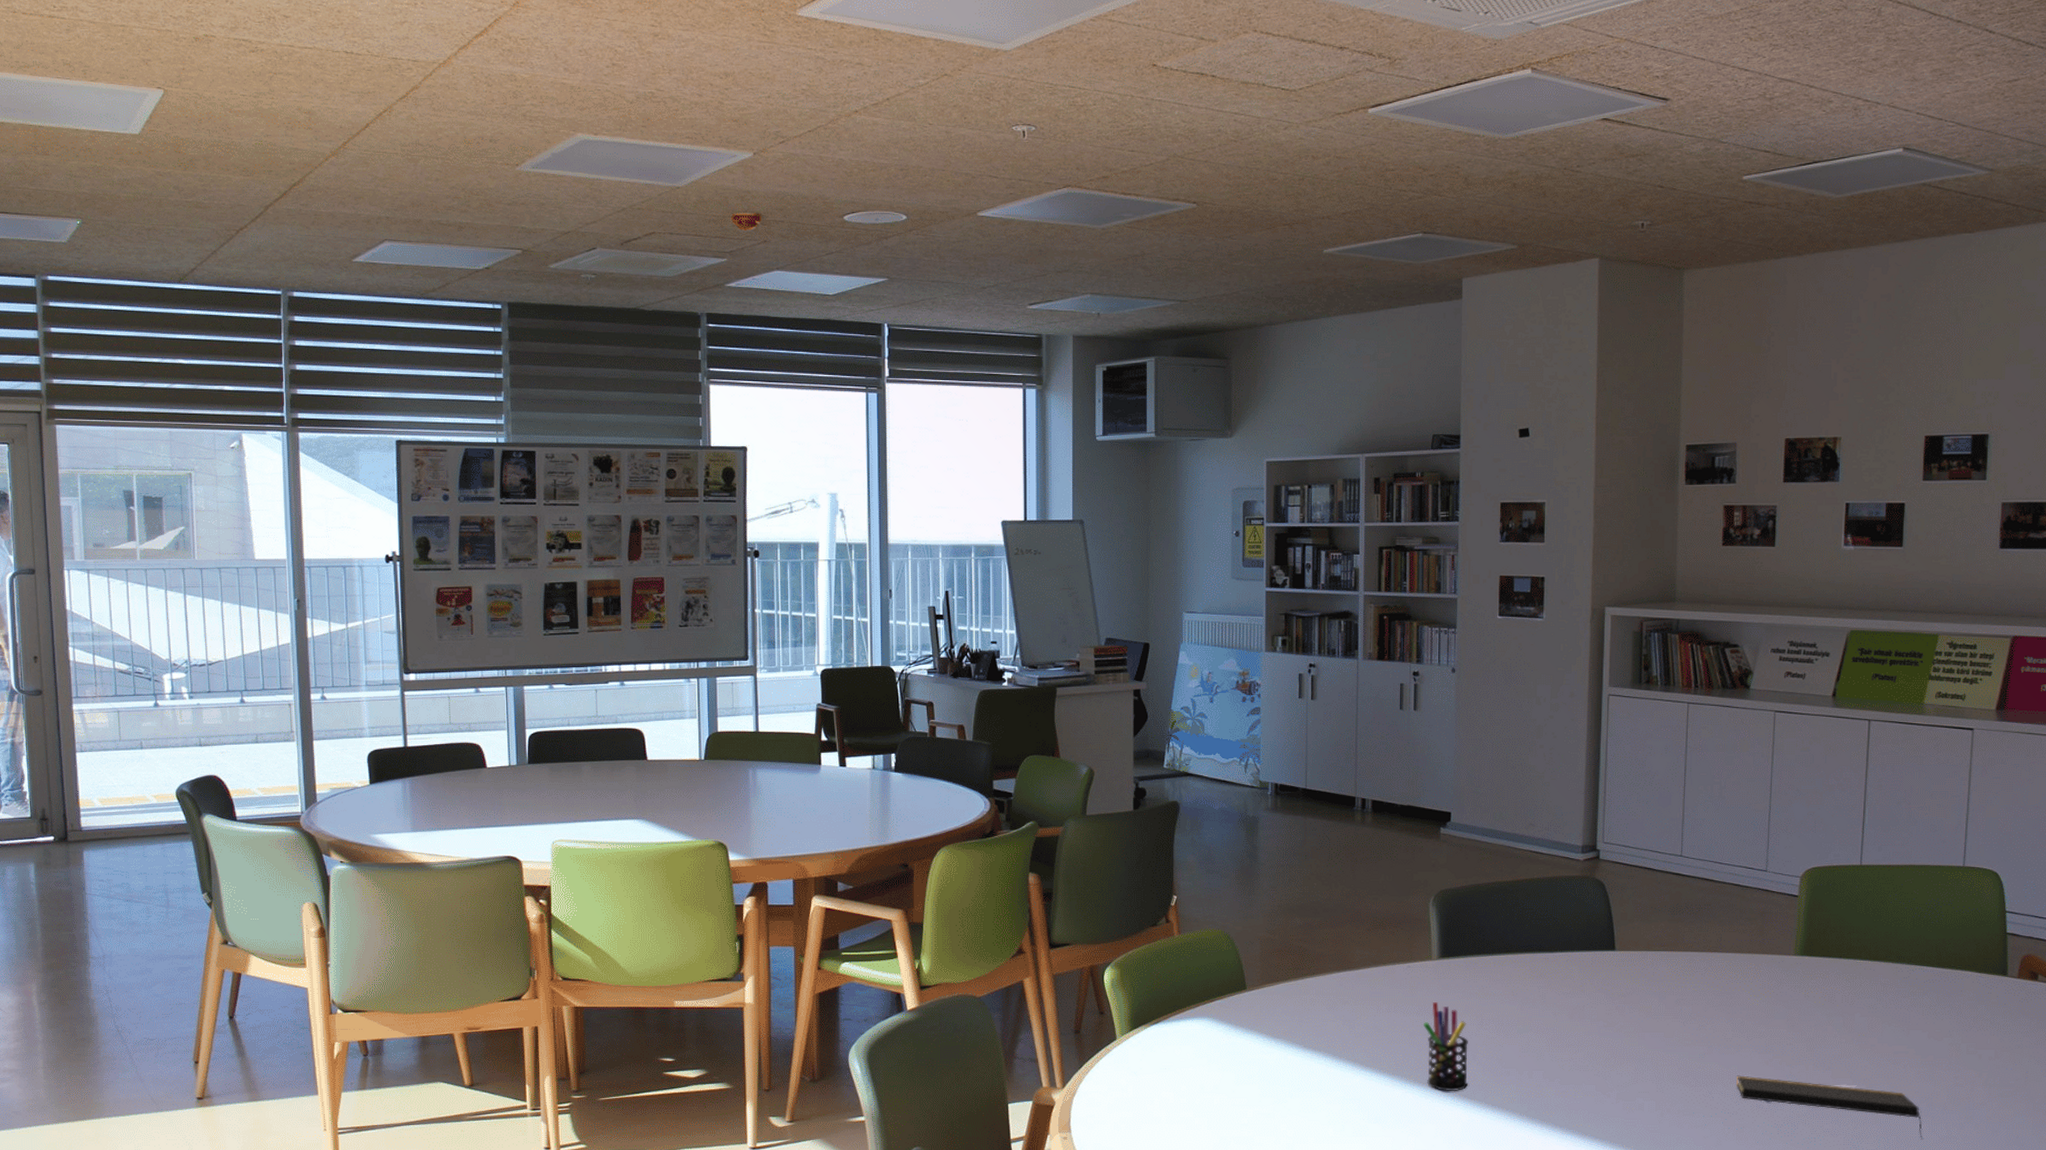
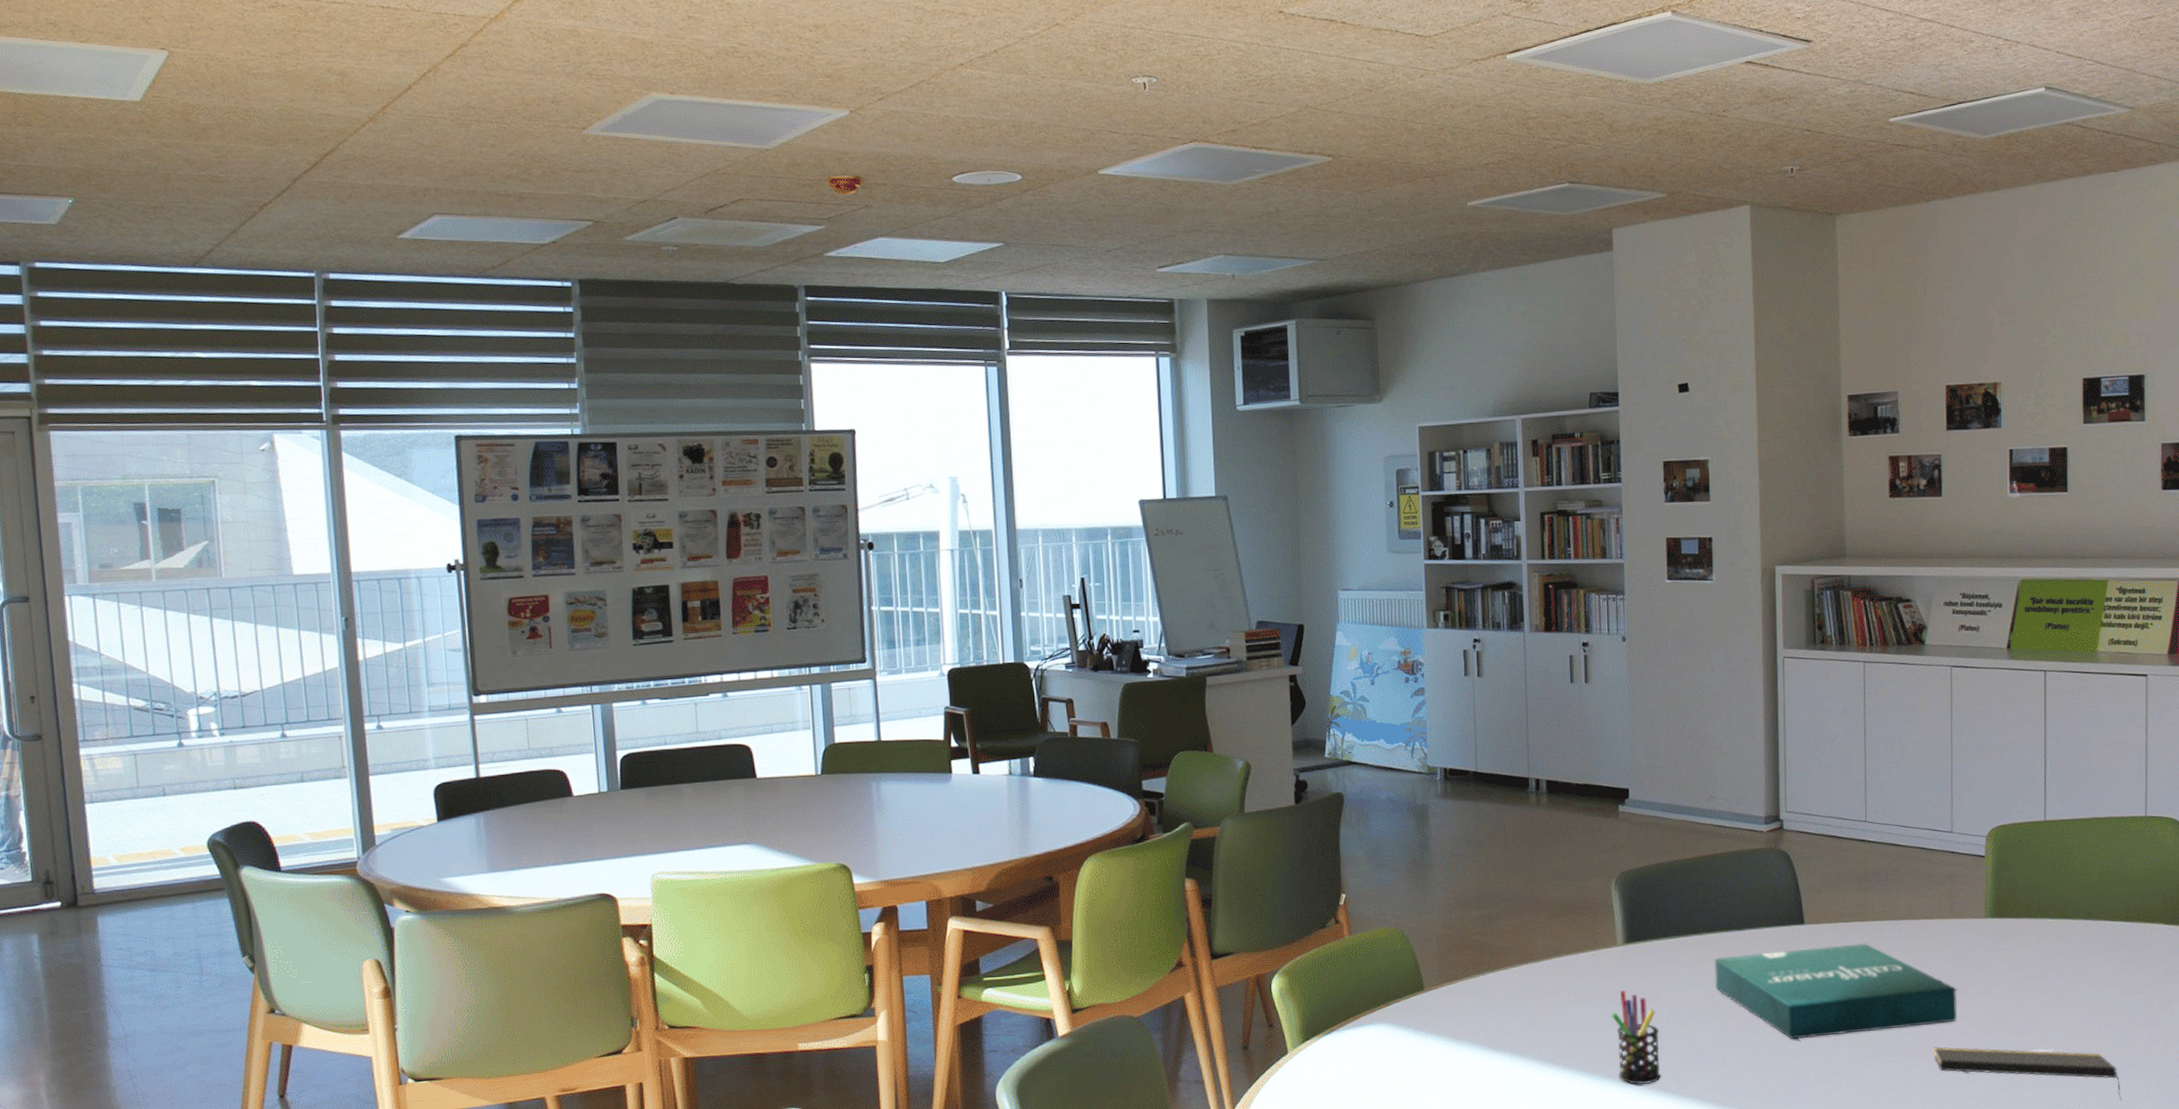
pizza box: none [1525,972,1762,1059] -> present [1714,943,1957,1040]

